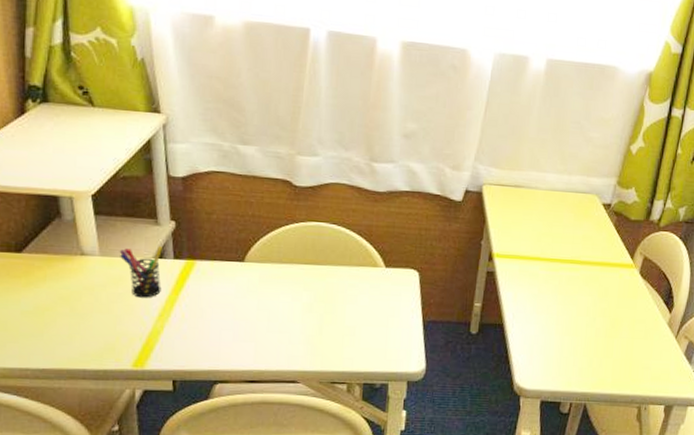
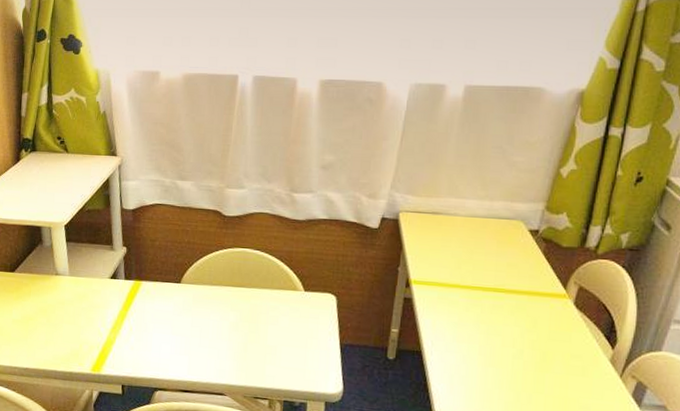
pen holder: present [119,246,162,298] -> none [83,268,116,313]

